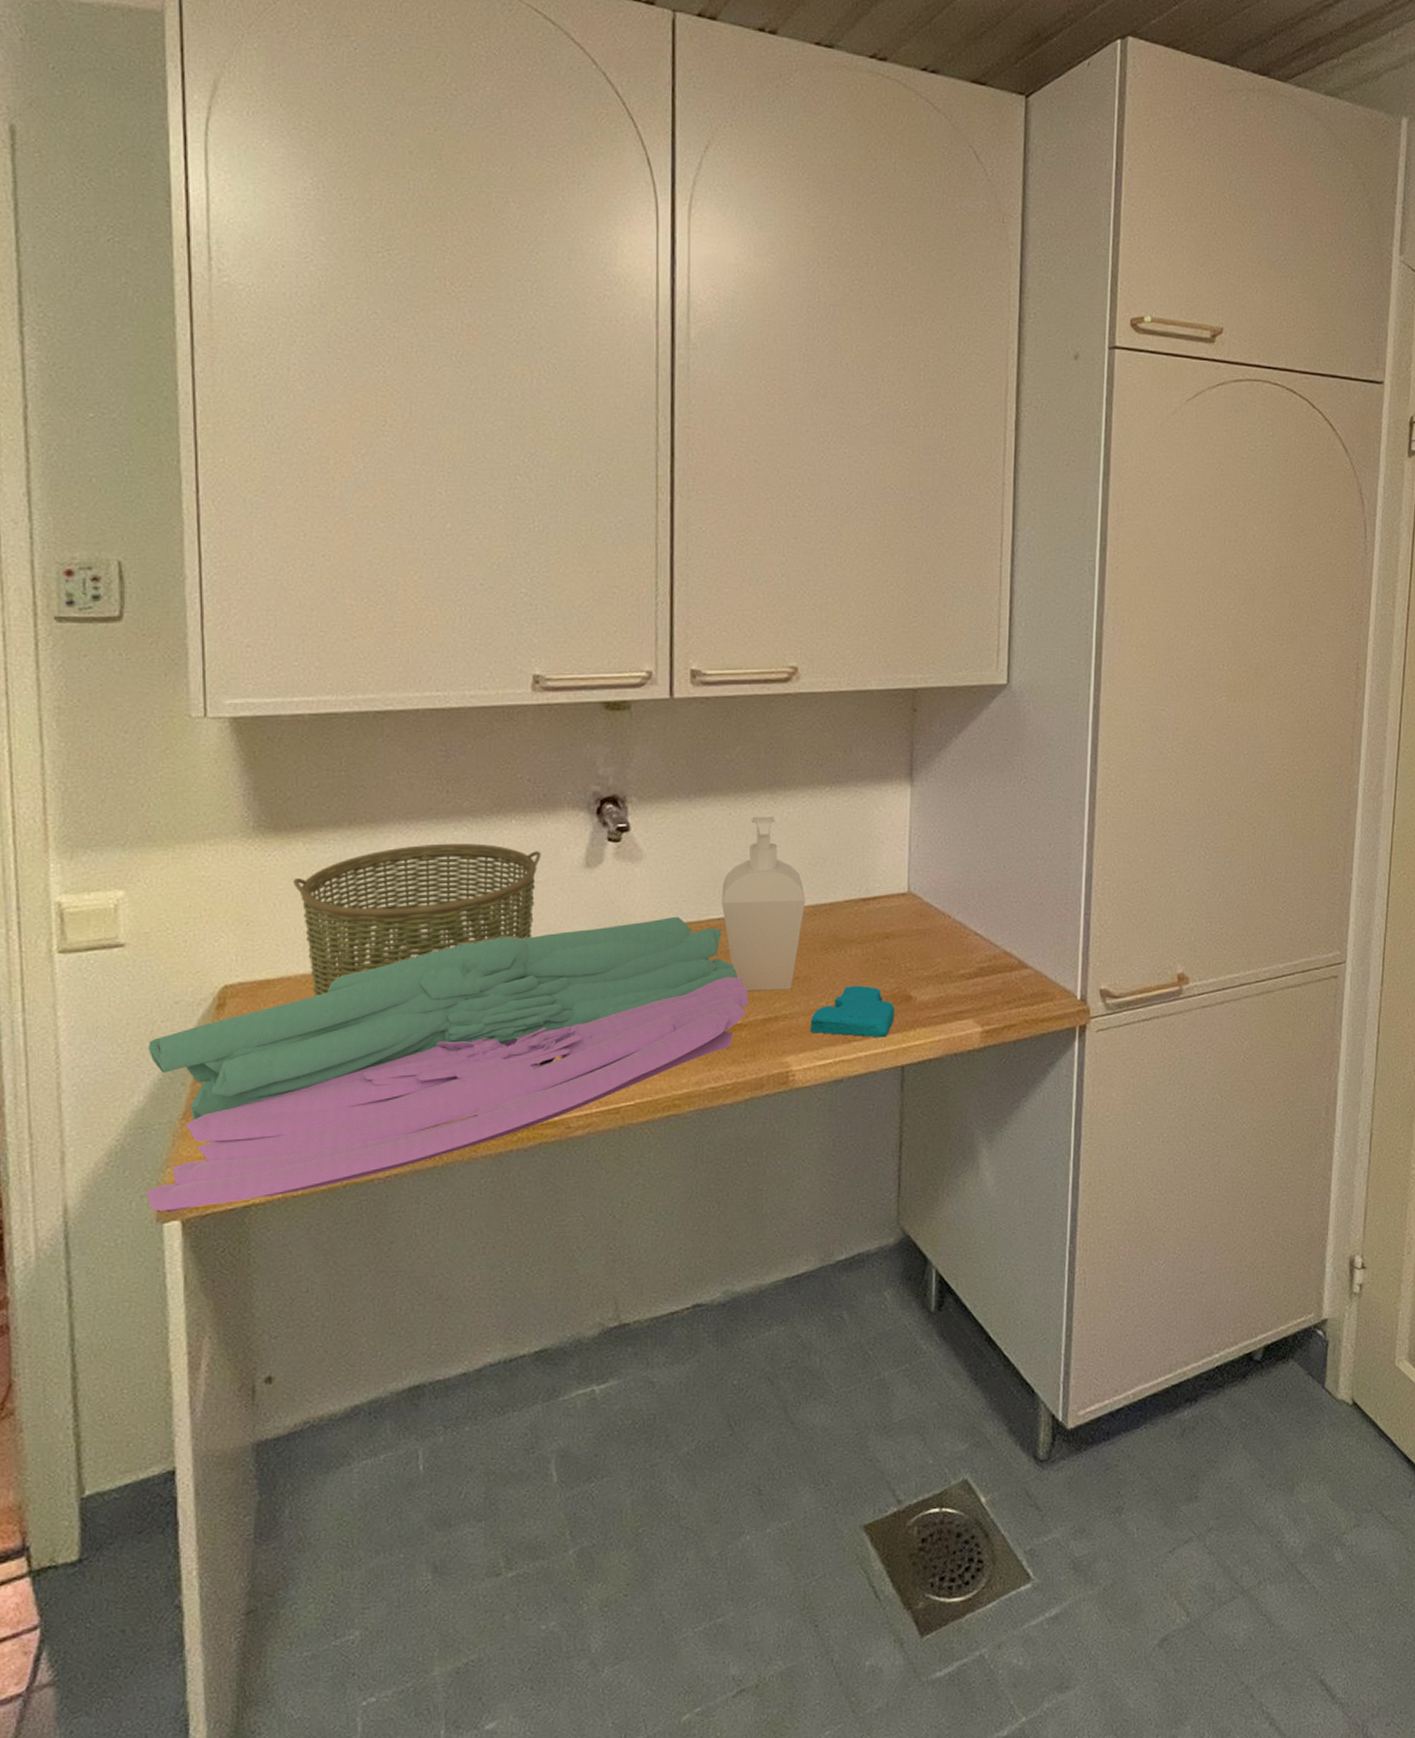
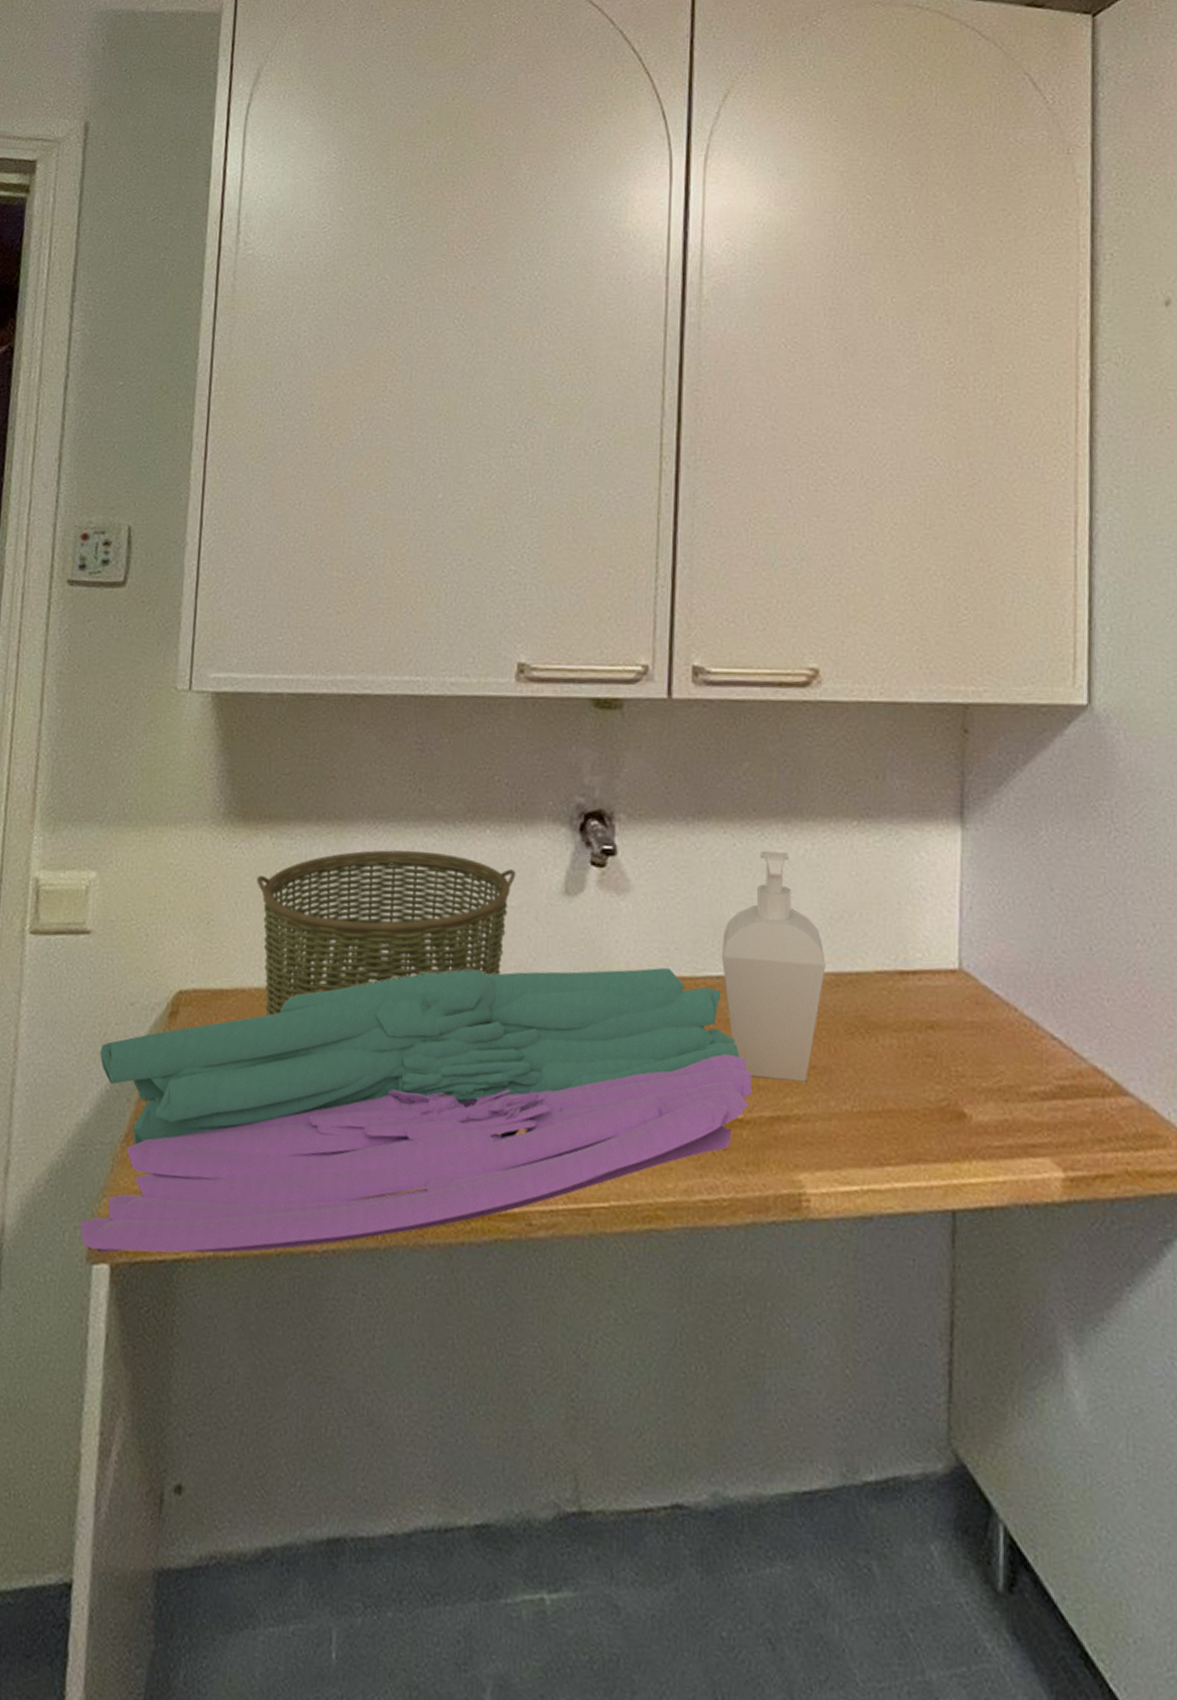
sponge: present [810,985,894,1038] -> none [830,1087,942,1167]

